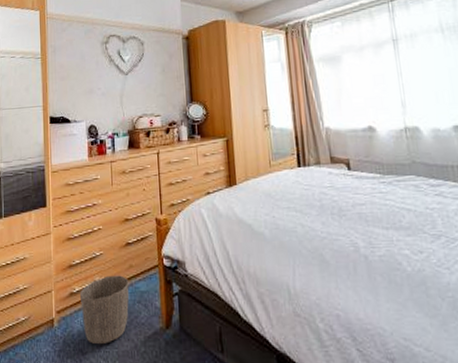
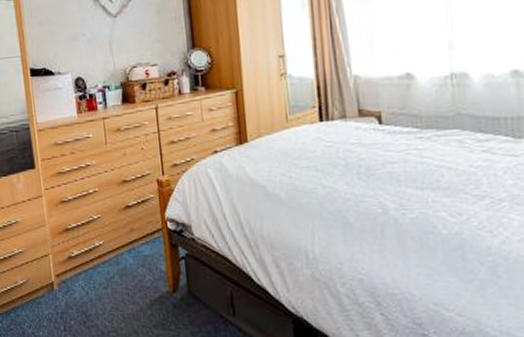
waste basket: present [80,275,130,345] -> none [79,239,132,308]

